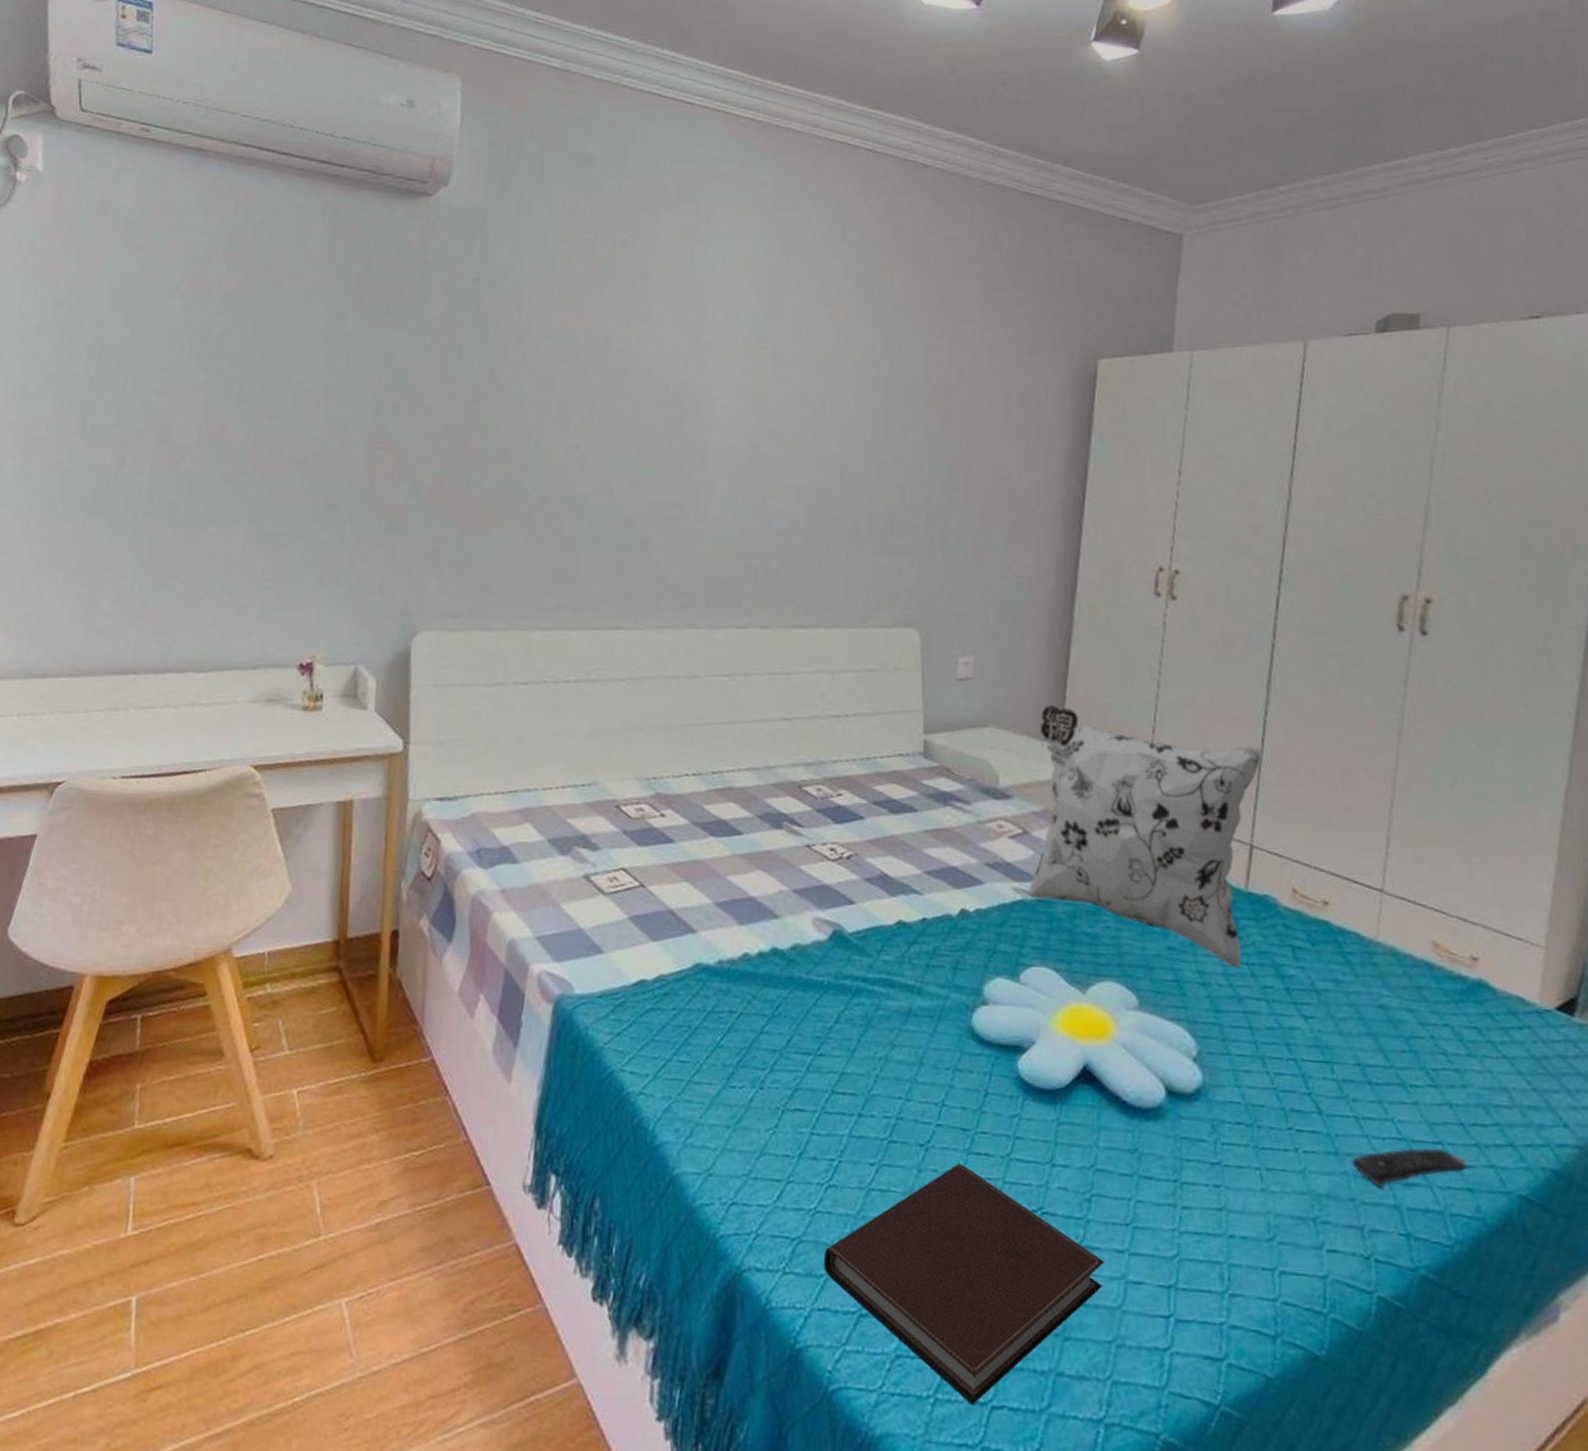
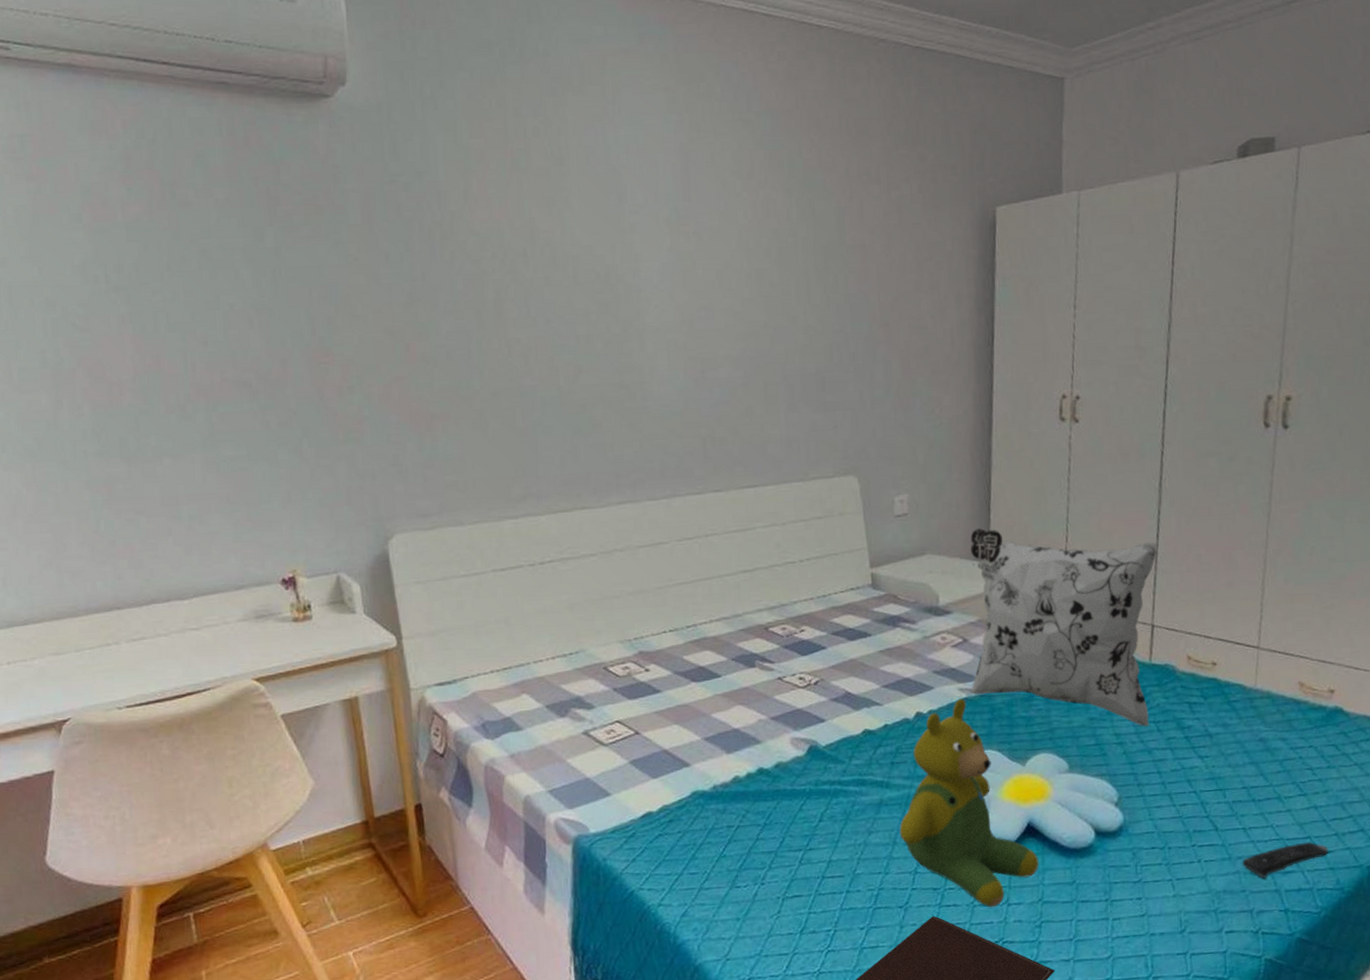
teddy bear: none [928,900,1094,1165] -> present [899,699,1039,907]

